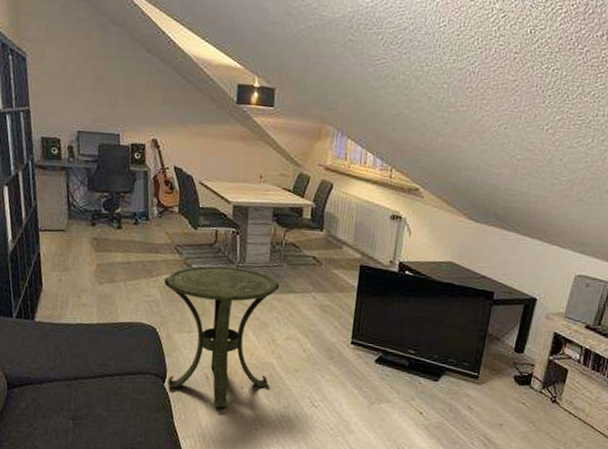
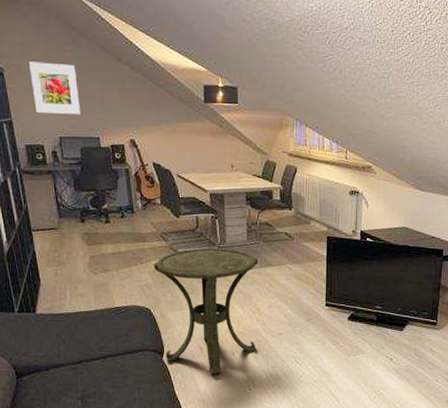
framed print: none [53,47,103,109] -> present [29,61,80,115]

